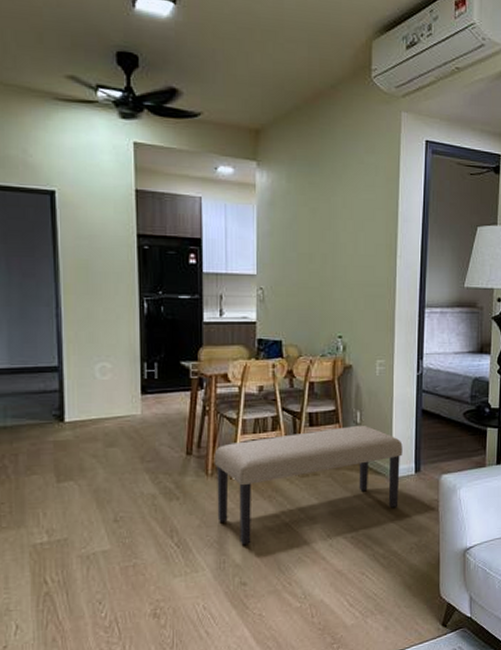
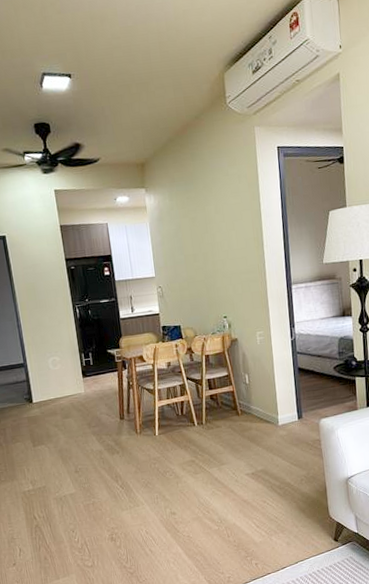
bench: present [214,425,403,546] -> none [140,385,287,485]

